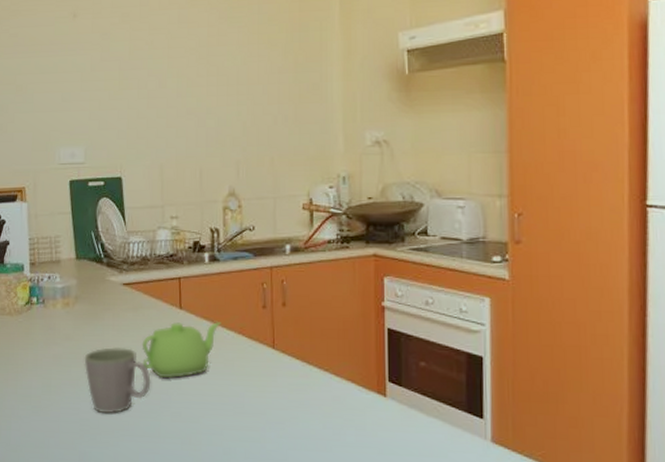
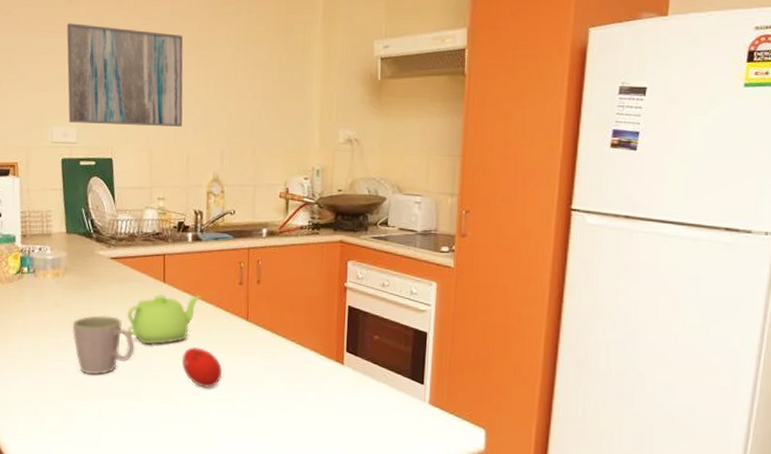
wall art: none [72,40,195,142] -> present [67,23,183,127]
fruit: none [202,380,249,427] -> present [181,347,223,388]

